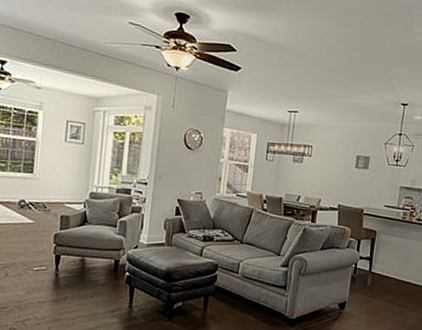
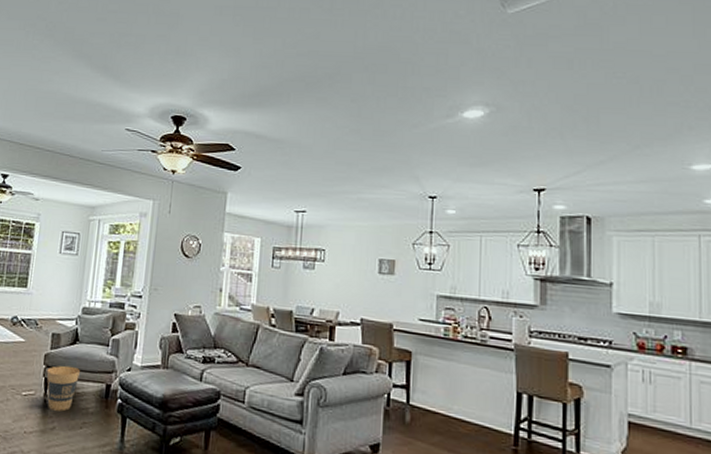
trash can: none [57,244,89,284] -> present [46,365,80,411]

